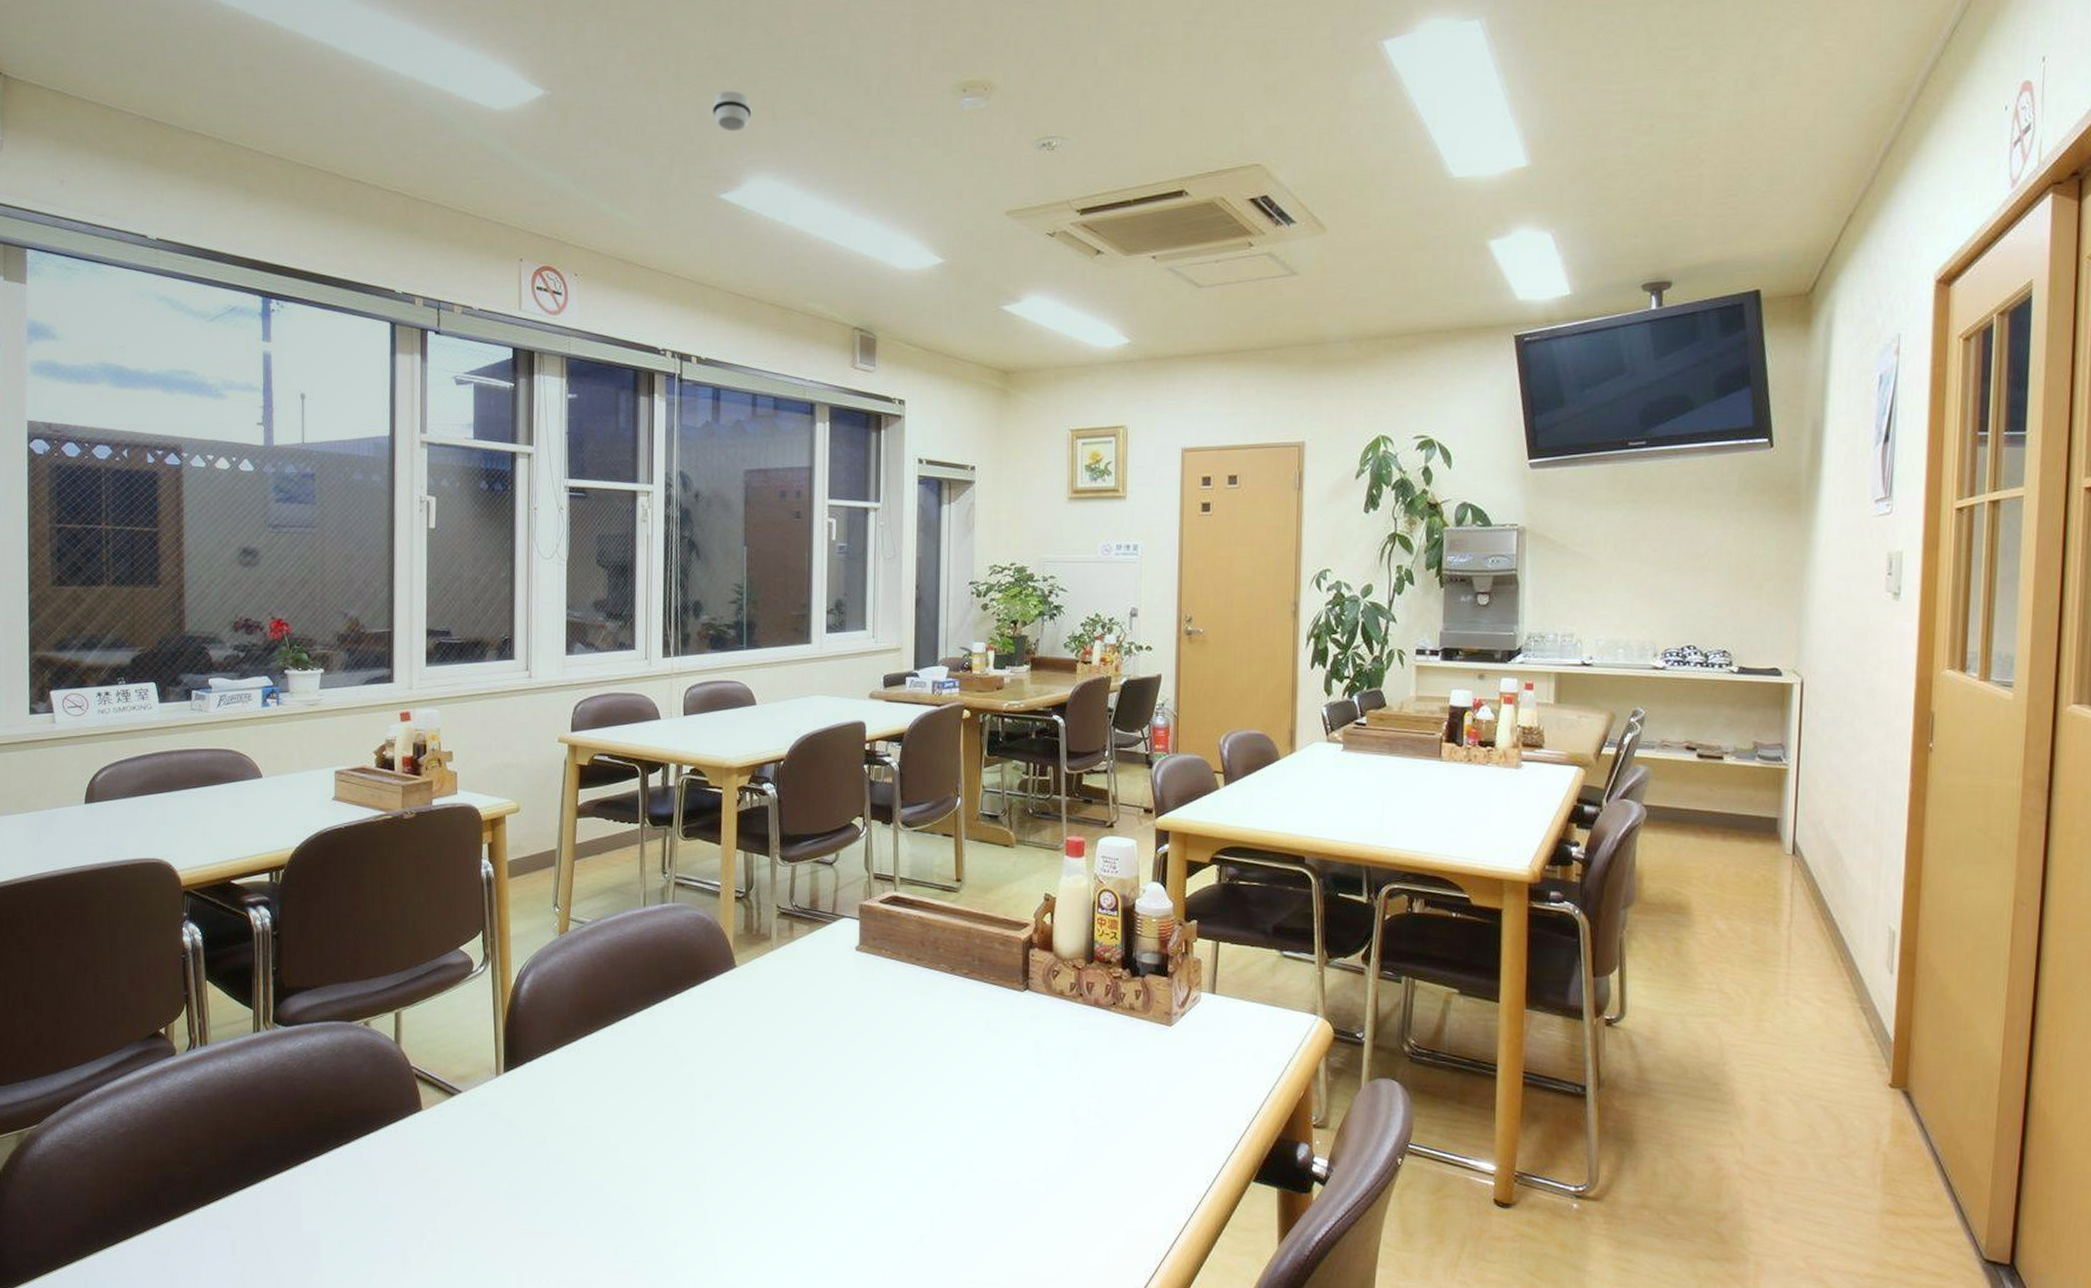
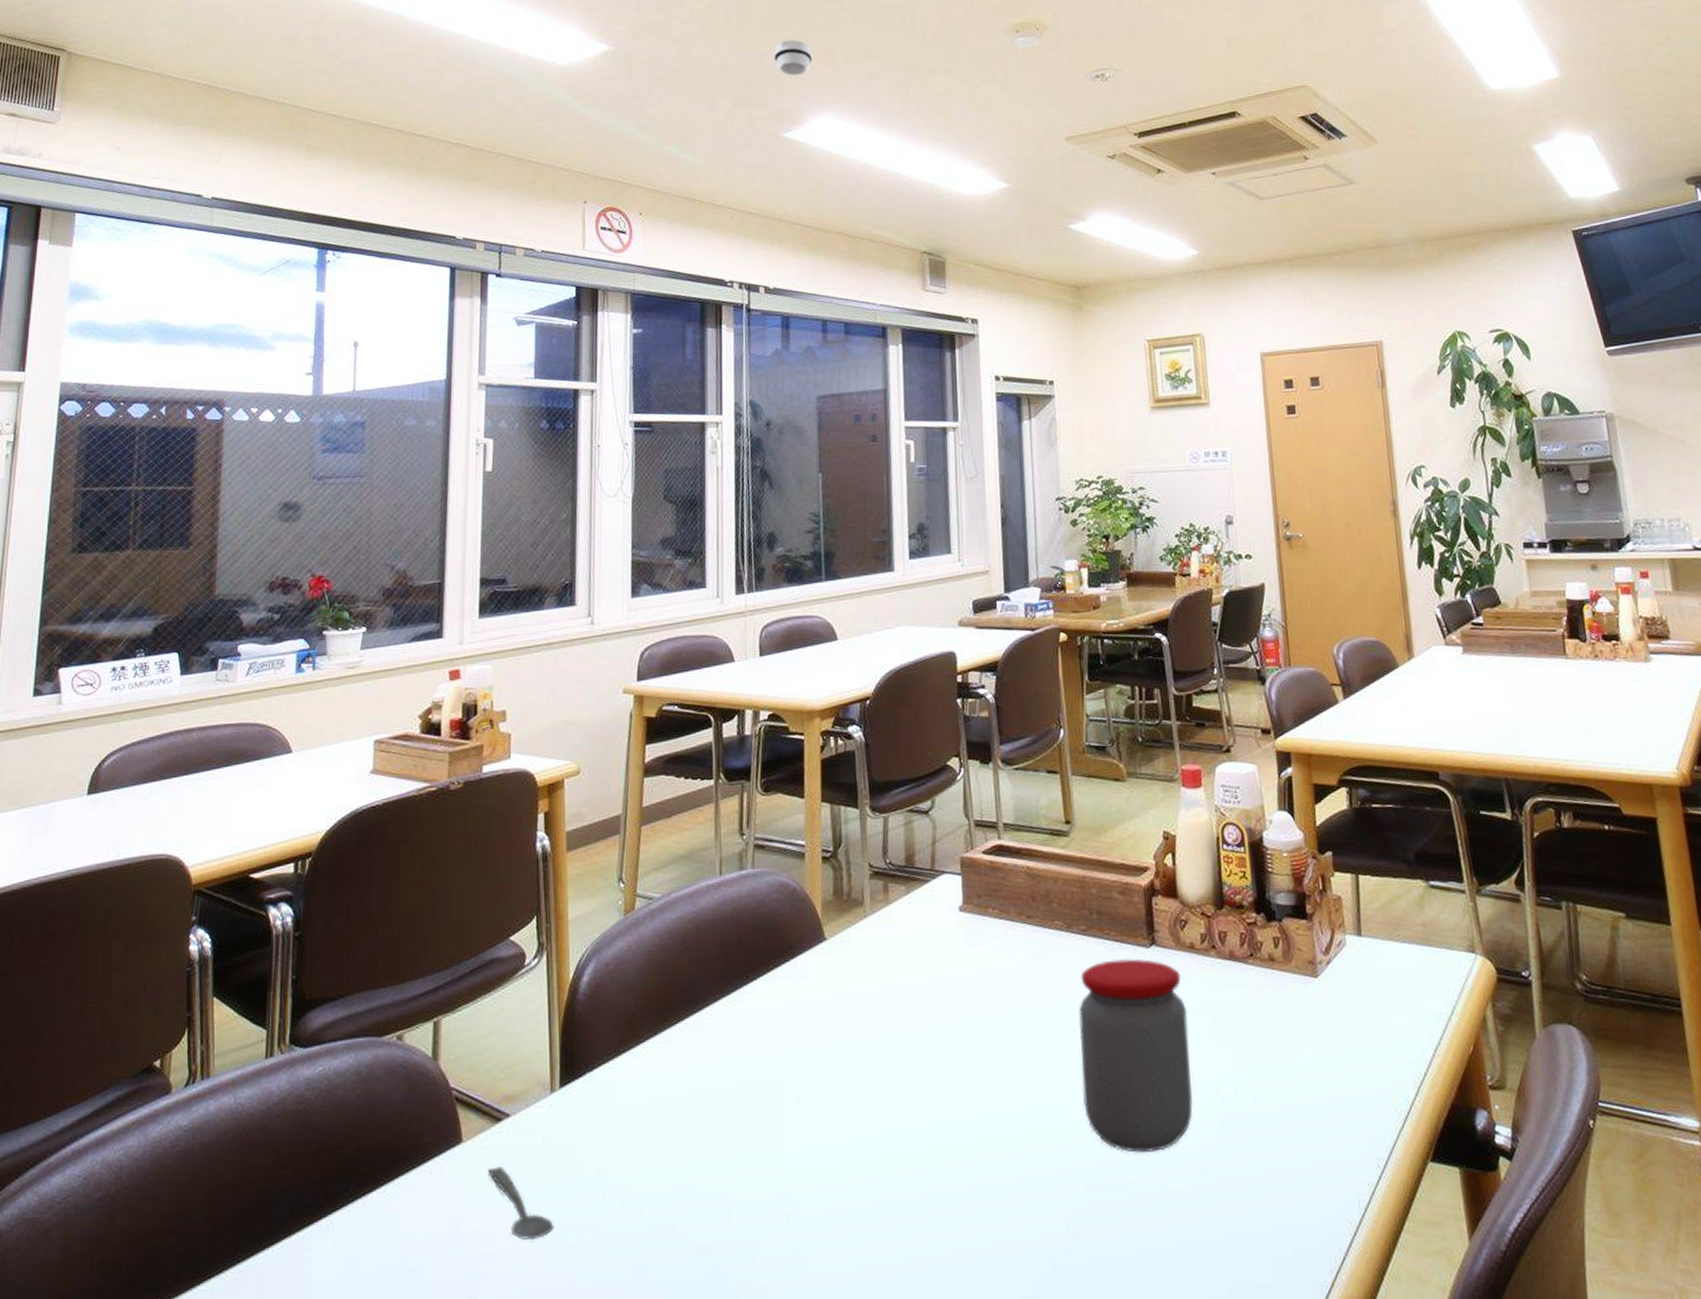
spoon: none [445,1131,501,1189] -> present [489,1167,555,1240]
jar: none [955,1000,1053,1158] -> present [1079,959,1193,1154]

